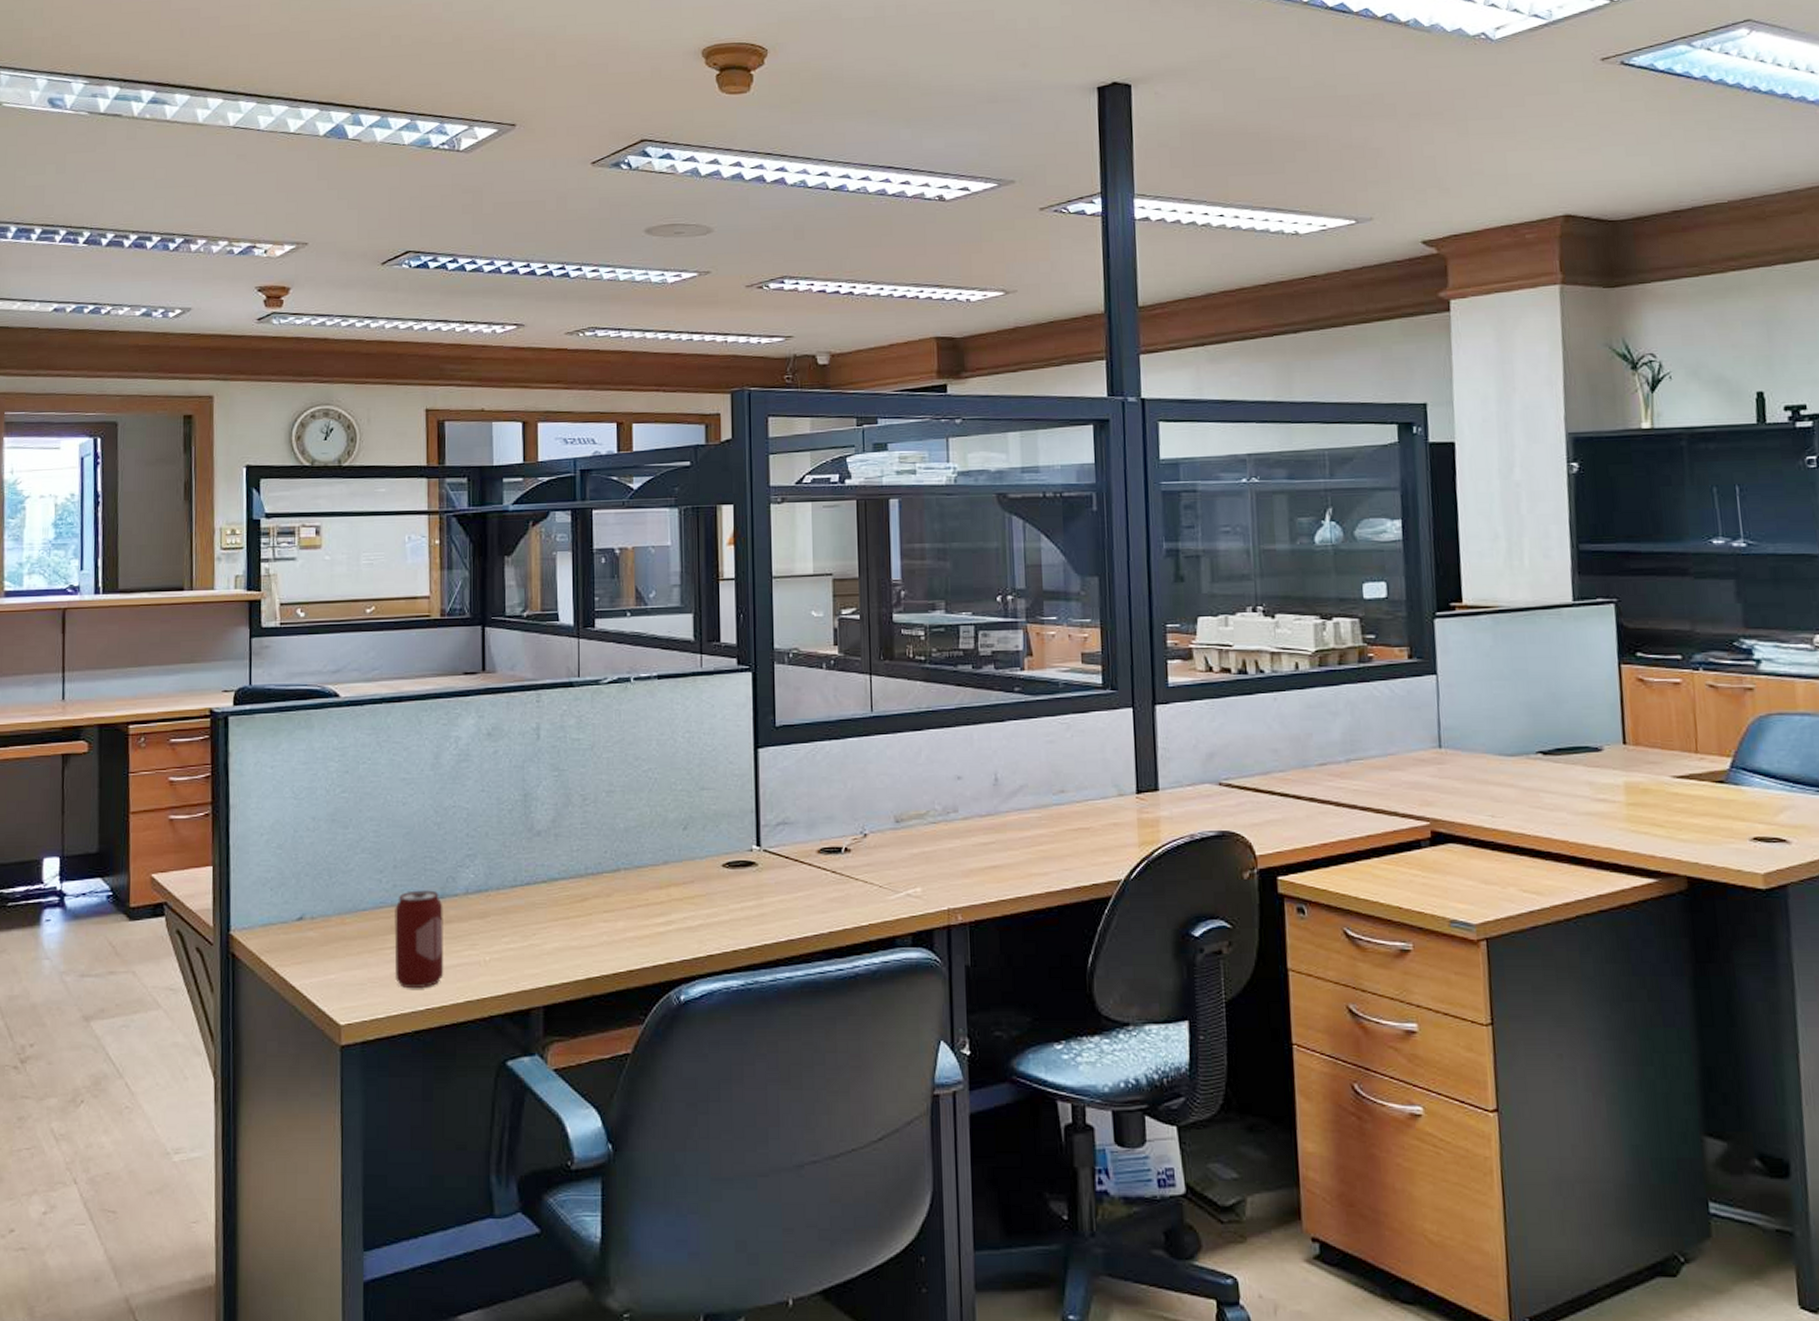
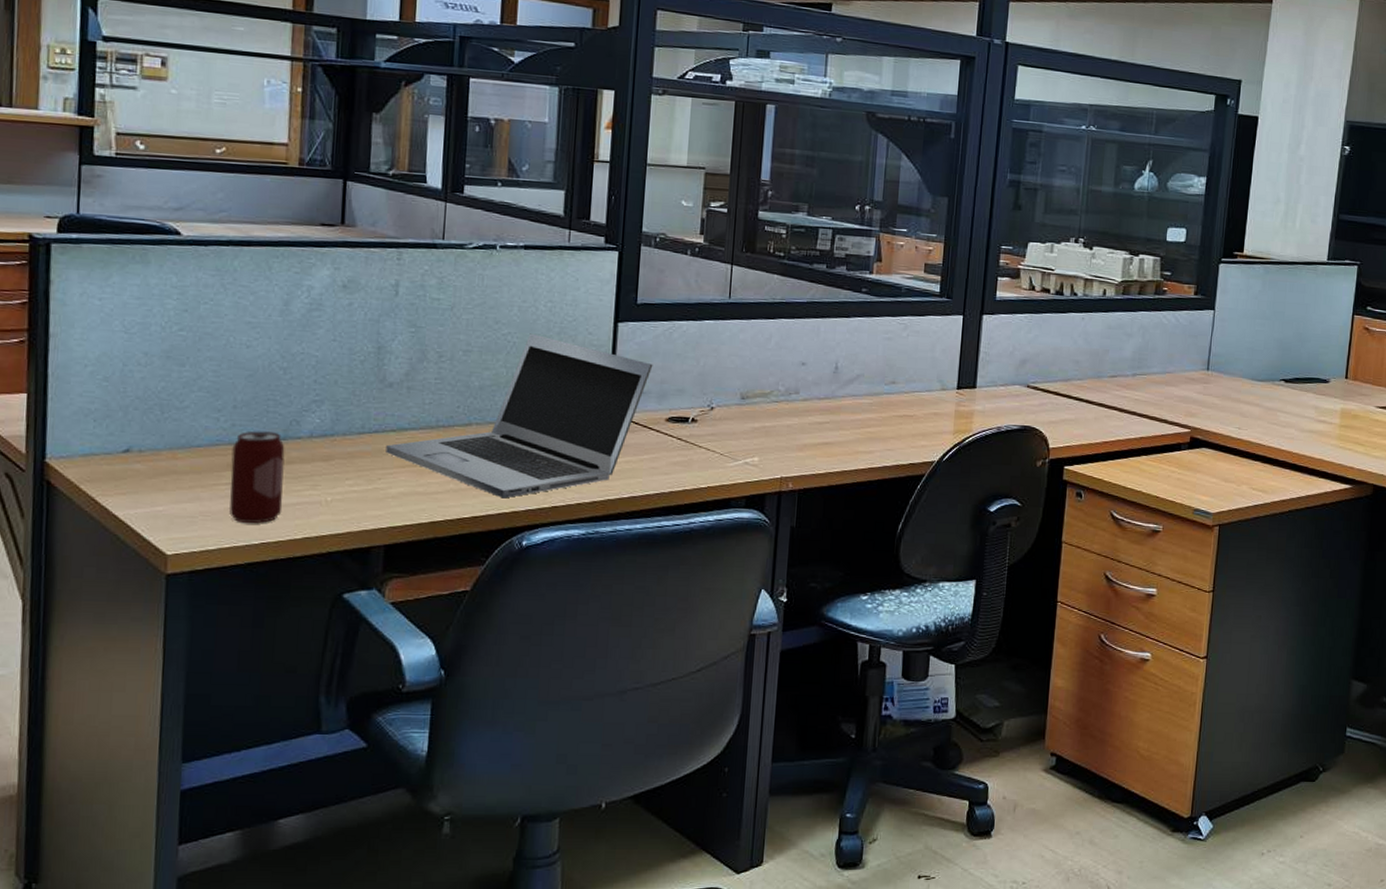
laptop: none [538,767,799,949] -> present [386,333,653,499]

